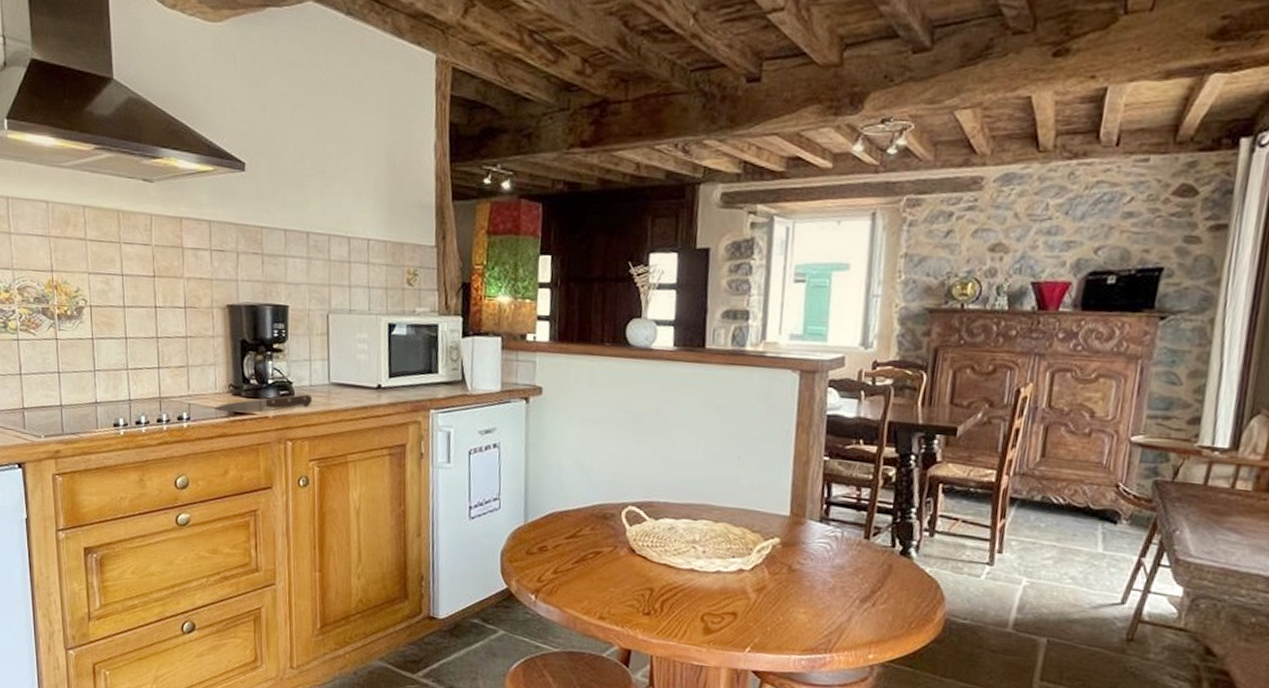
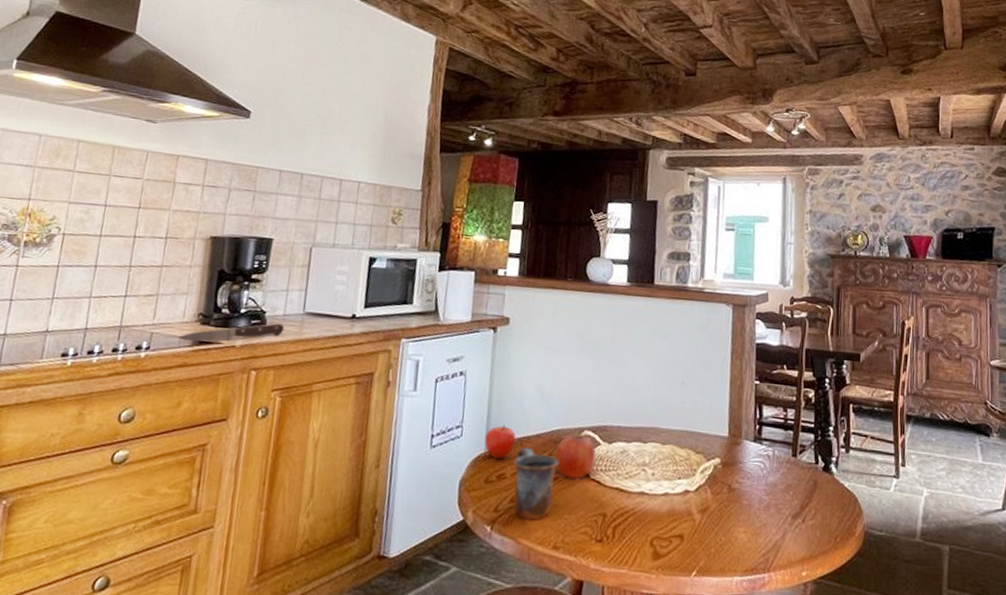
fruit: none [524,498,556,532] -> present [484,424,516,459]
mug: none [555,520,602,592] -> present [513,447,559,520]
fruit: none [598,507,642,554] -> present [555,432,597,480]

